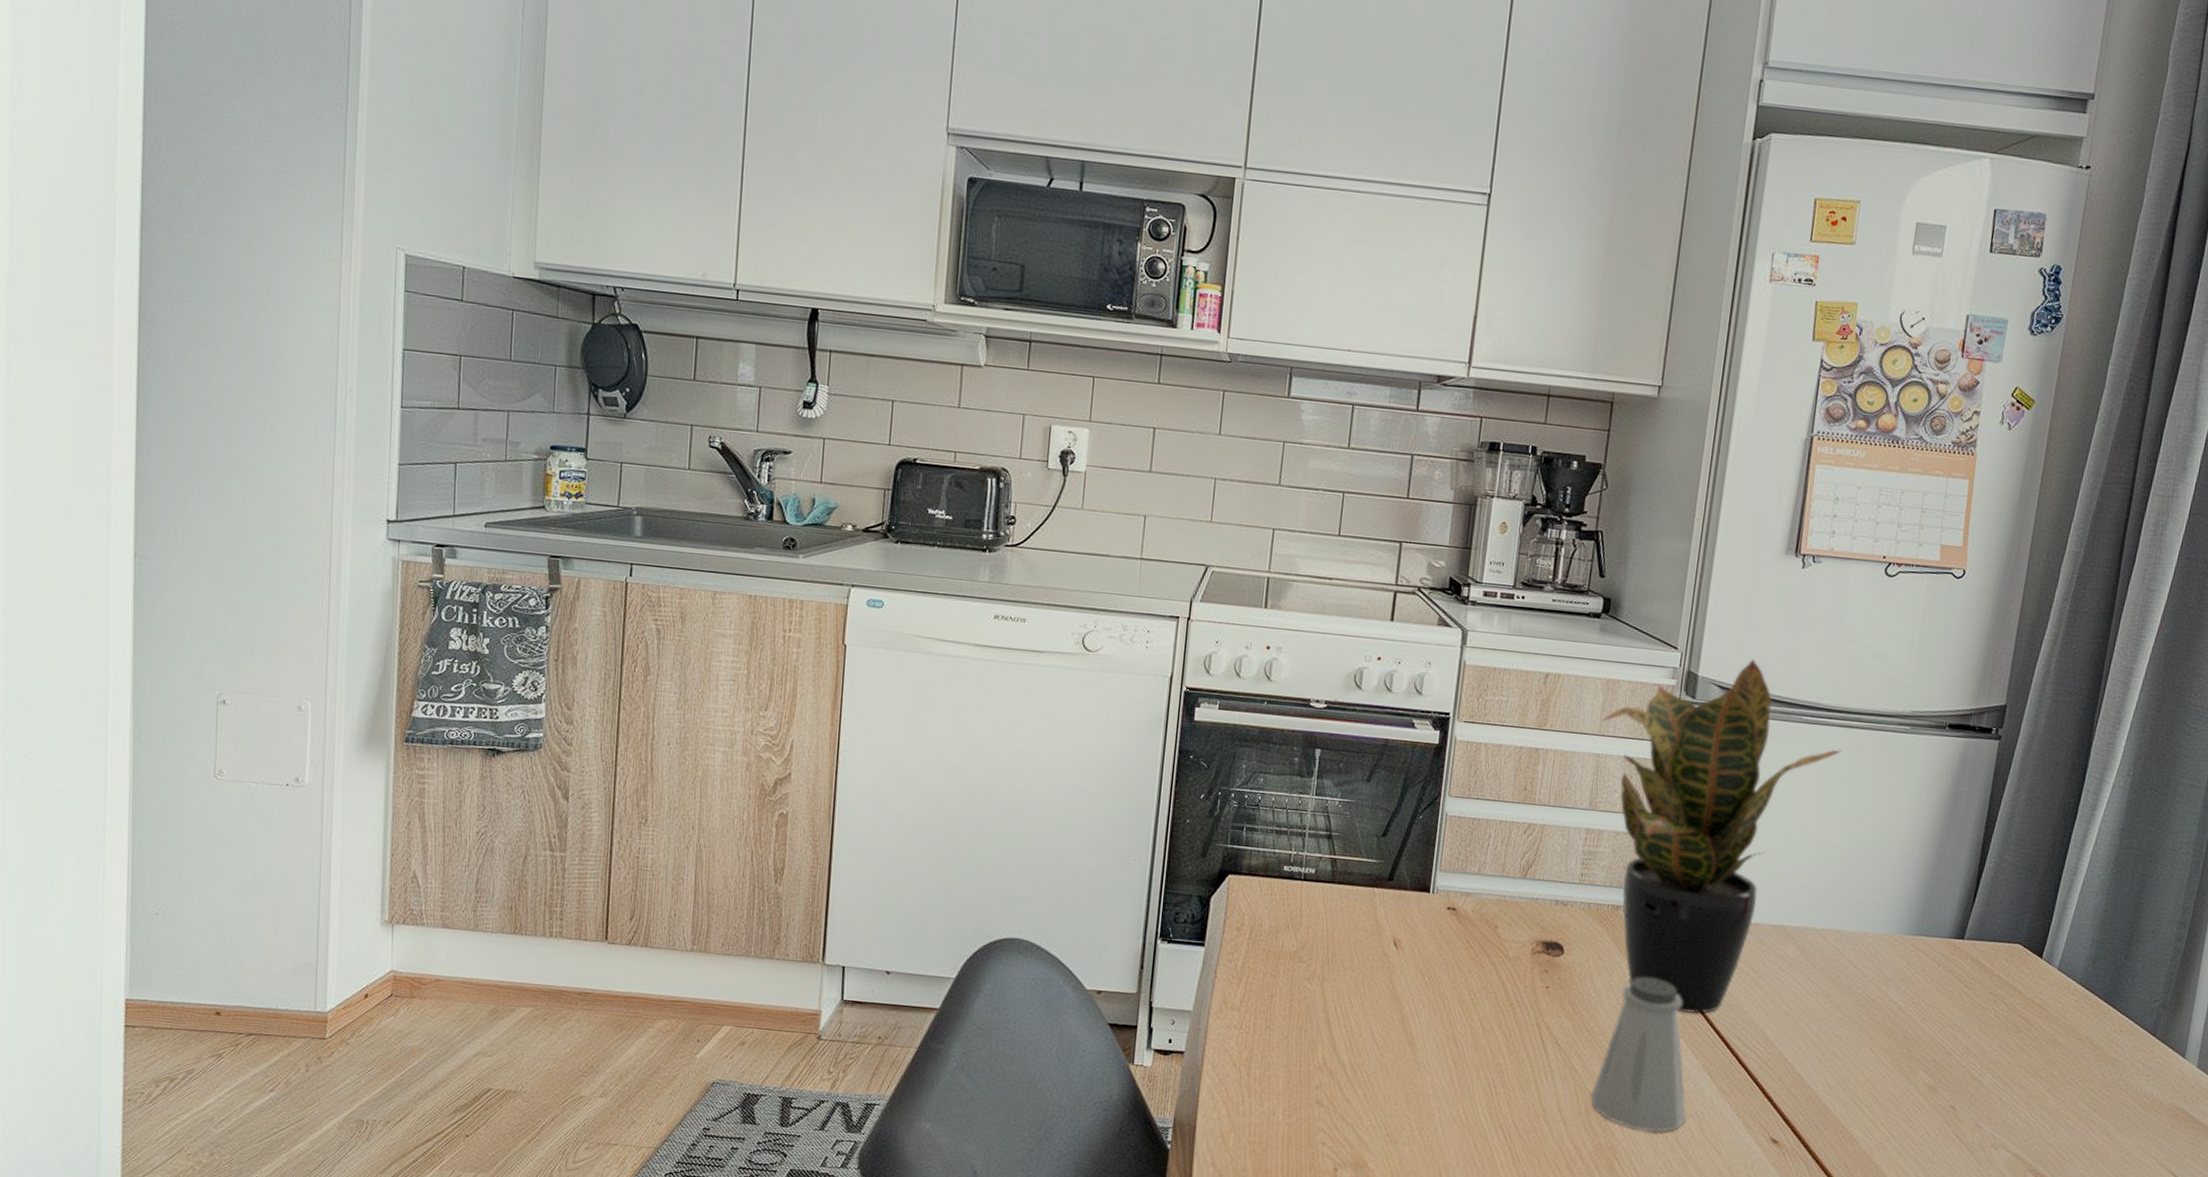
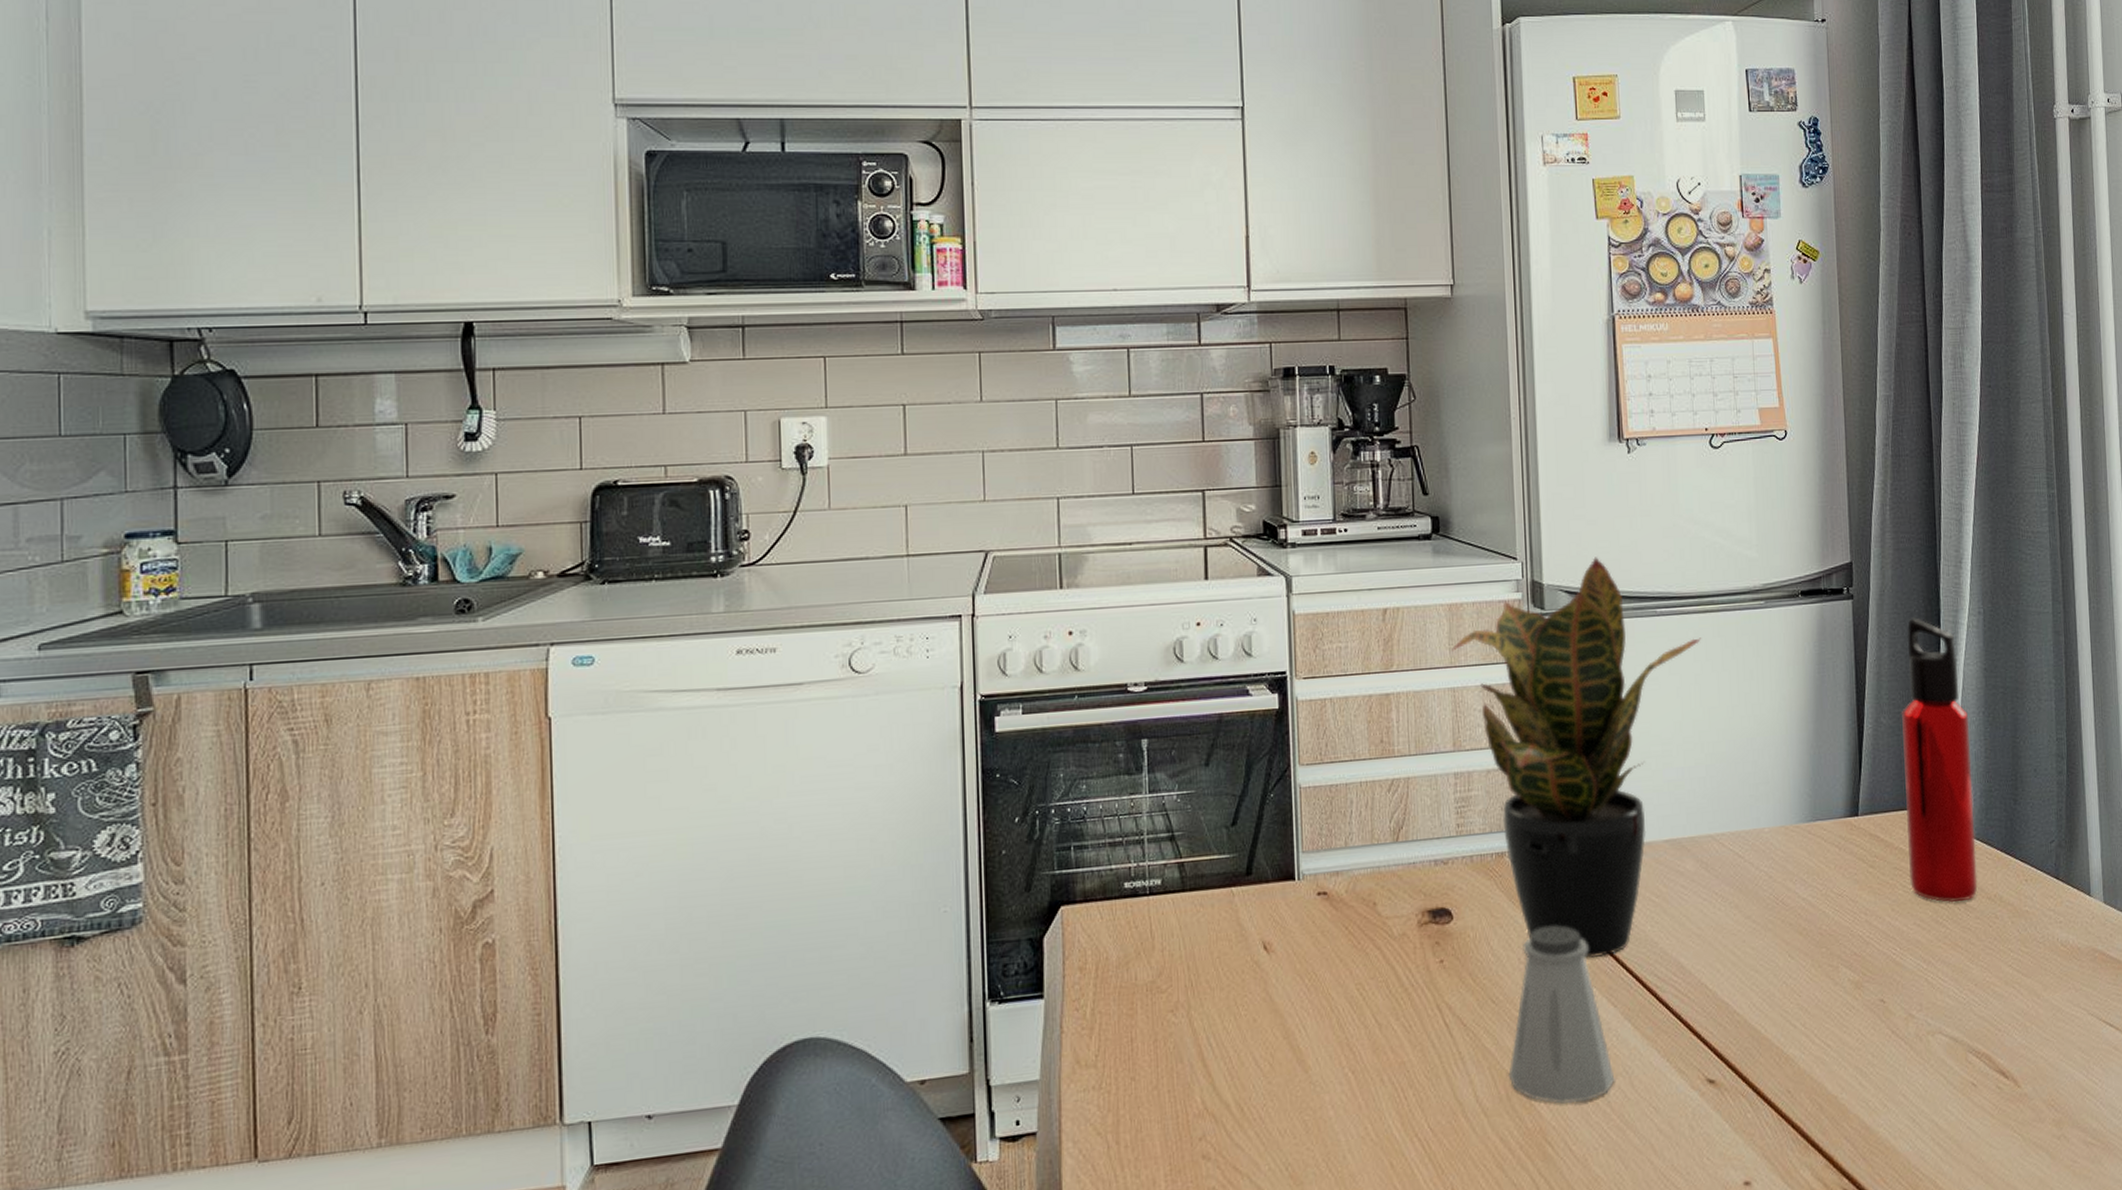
water bottle: none [2002,767,2097,1037] -> present [1901,617,1978,903]

